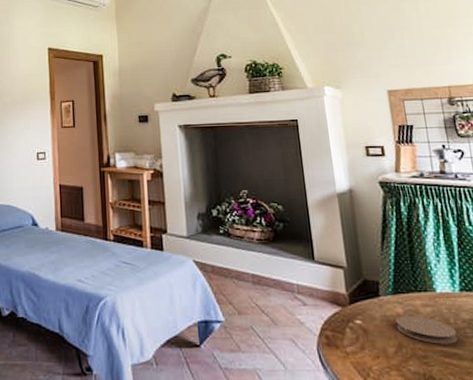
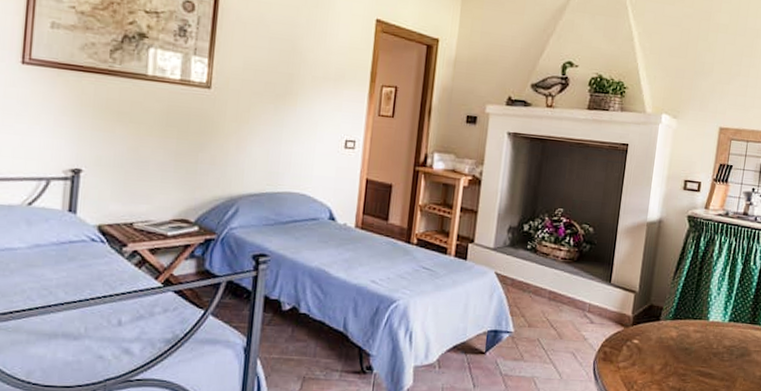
coaster: present [396,315,458,344] -> none [667,339,716,365]

